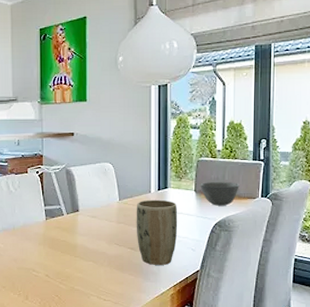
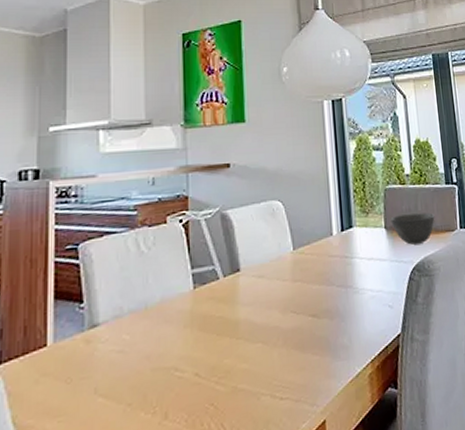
plant pot: present [136,199,178,265] -> none [315,243,370,336]

